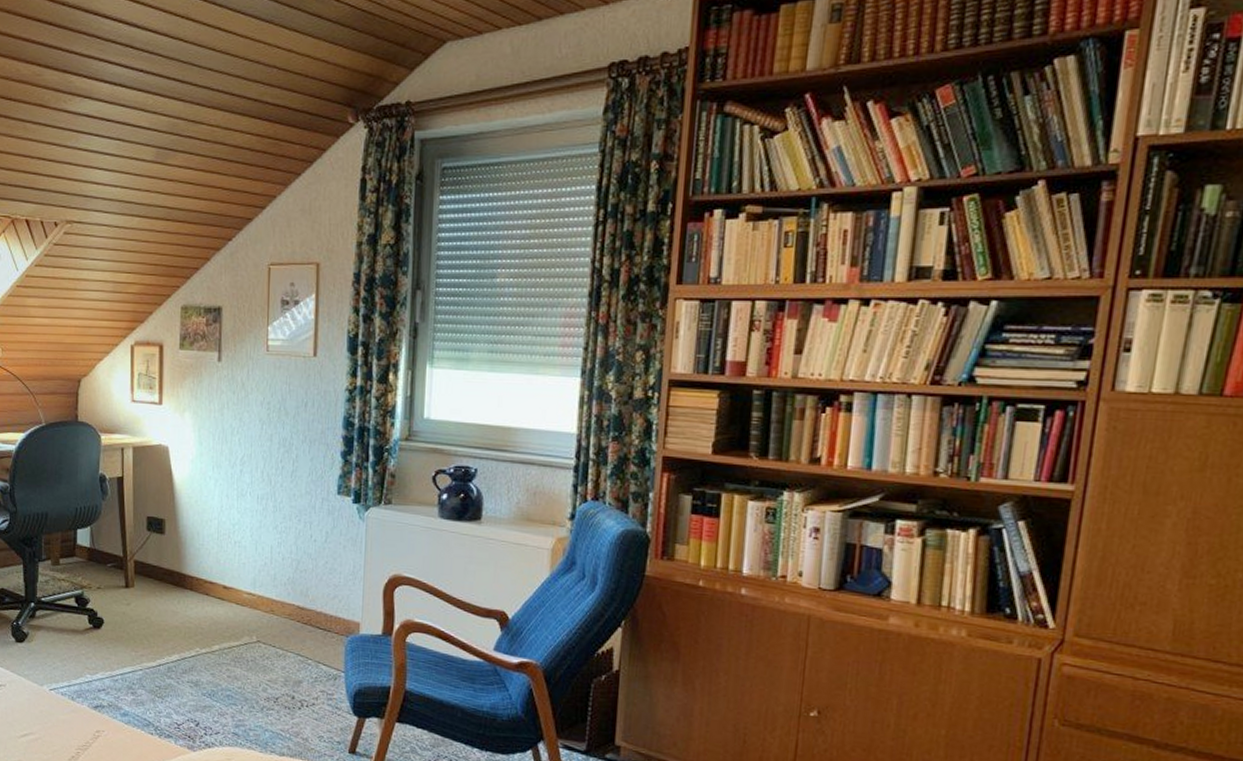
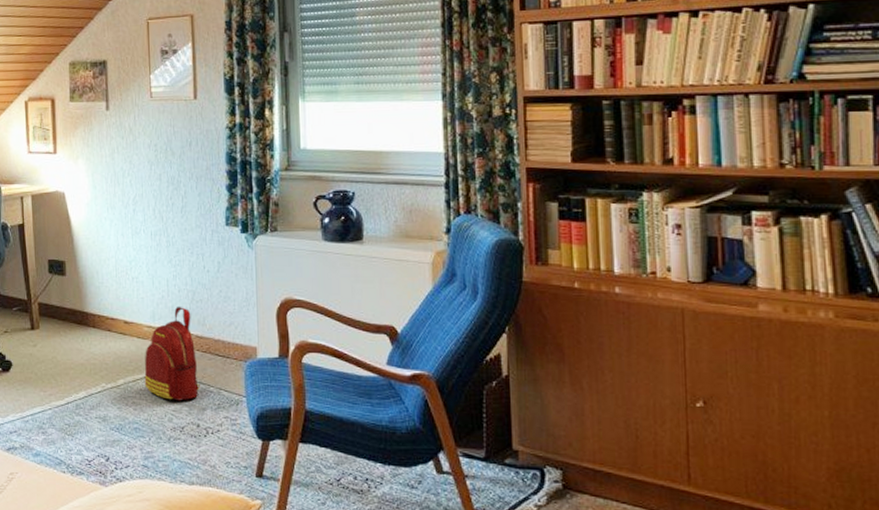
backpack: none [240,575,298,673] -> present [144,307,200,402]

